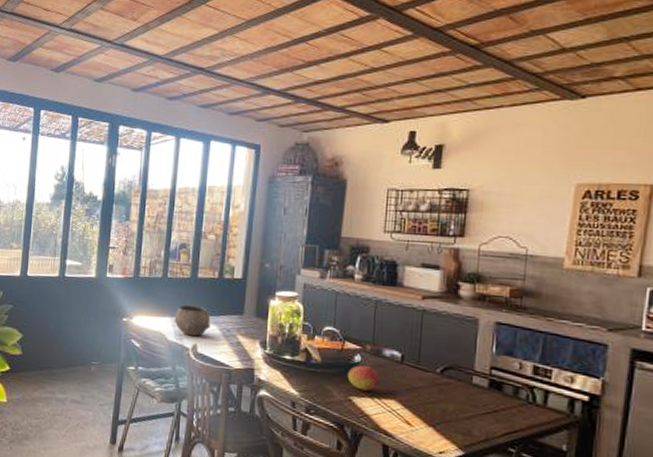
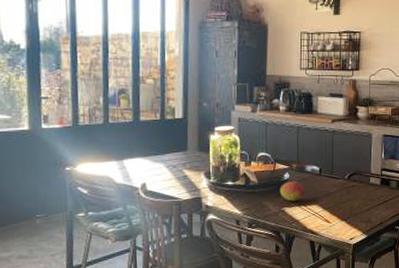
bowl: present [174,304,211,337] -> none [120,147,157,176]

